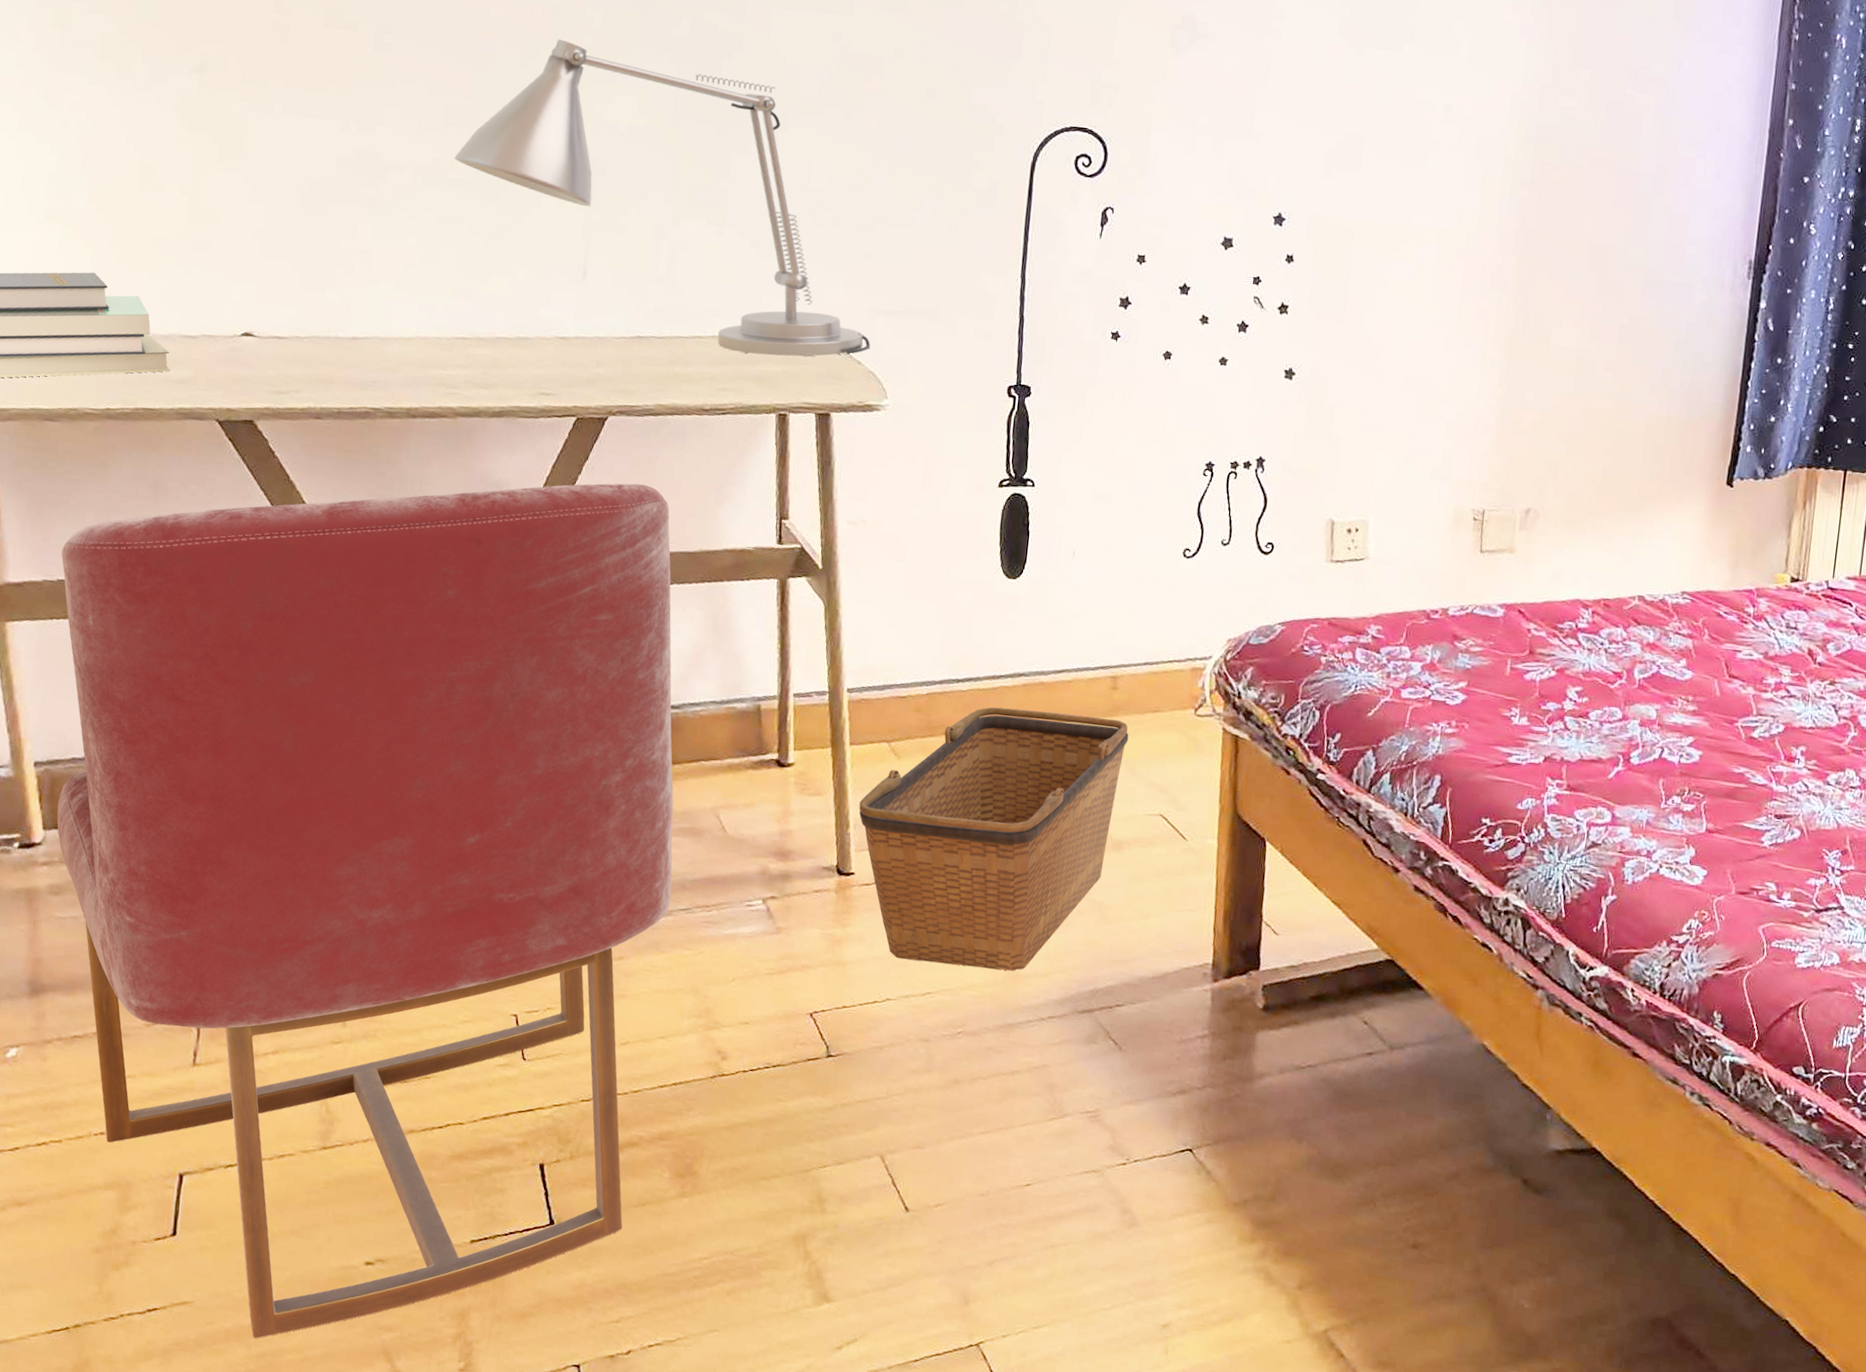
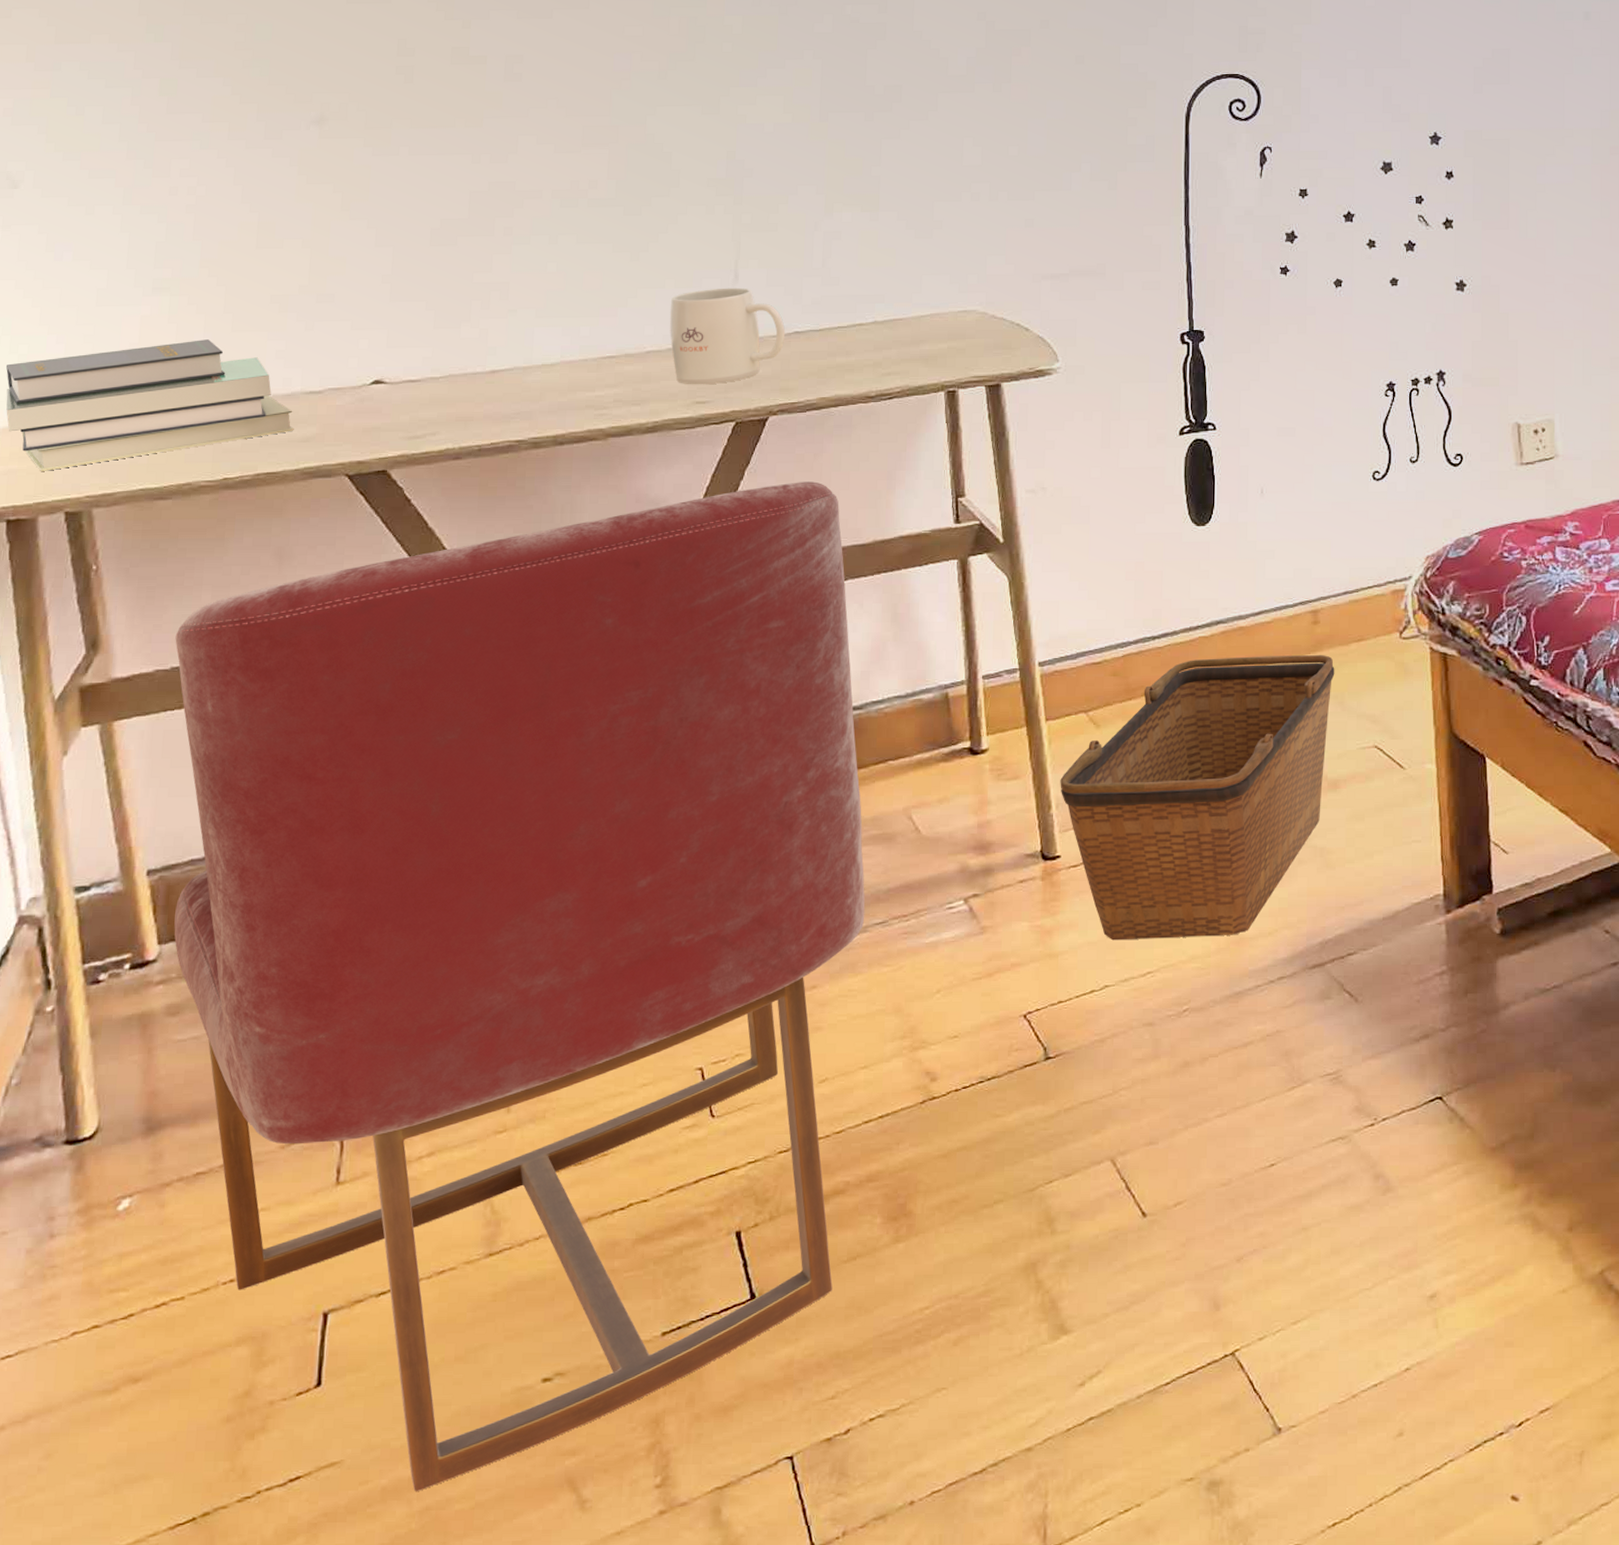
desk lamp: present [454,39,871,357] -> none [593,49,1038,335]
mug: none [519,283,629,378] -> present [669,287,786,385]

